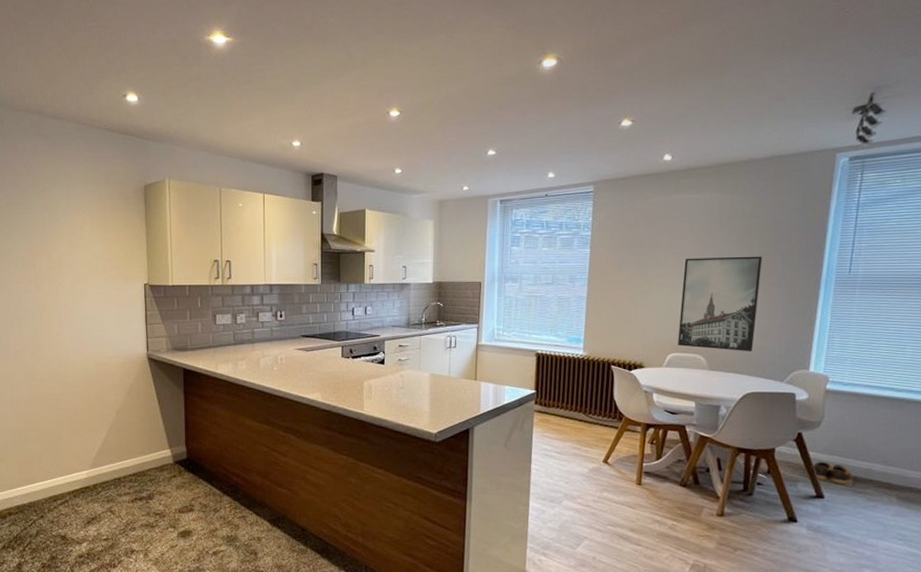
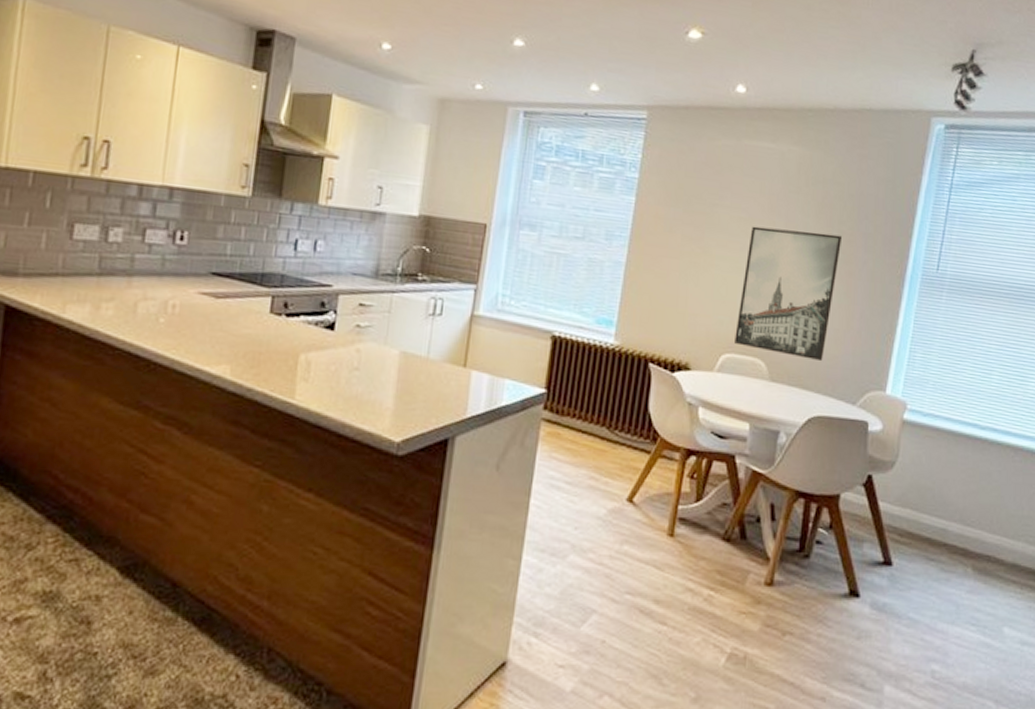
shoes: present [806,461,854,487] -> none [874,515,927,552]

